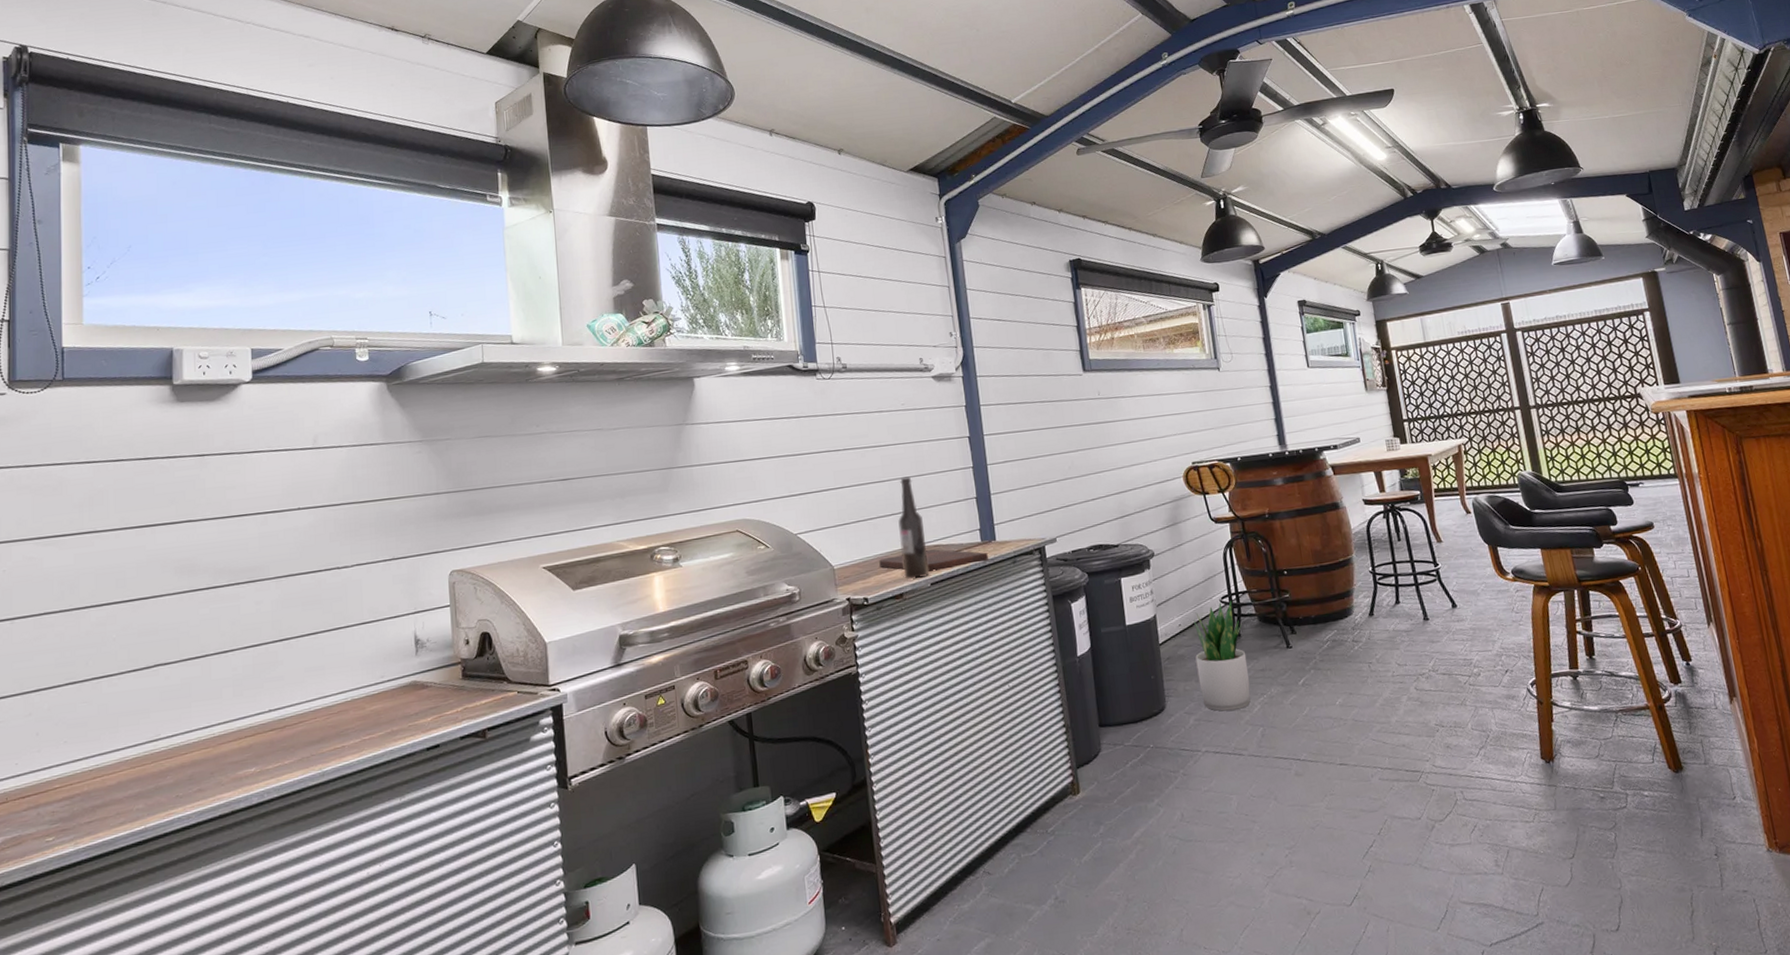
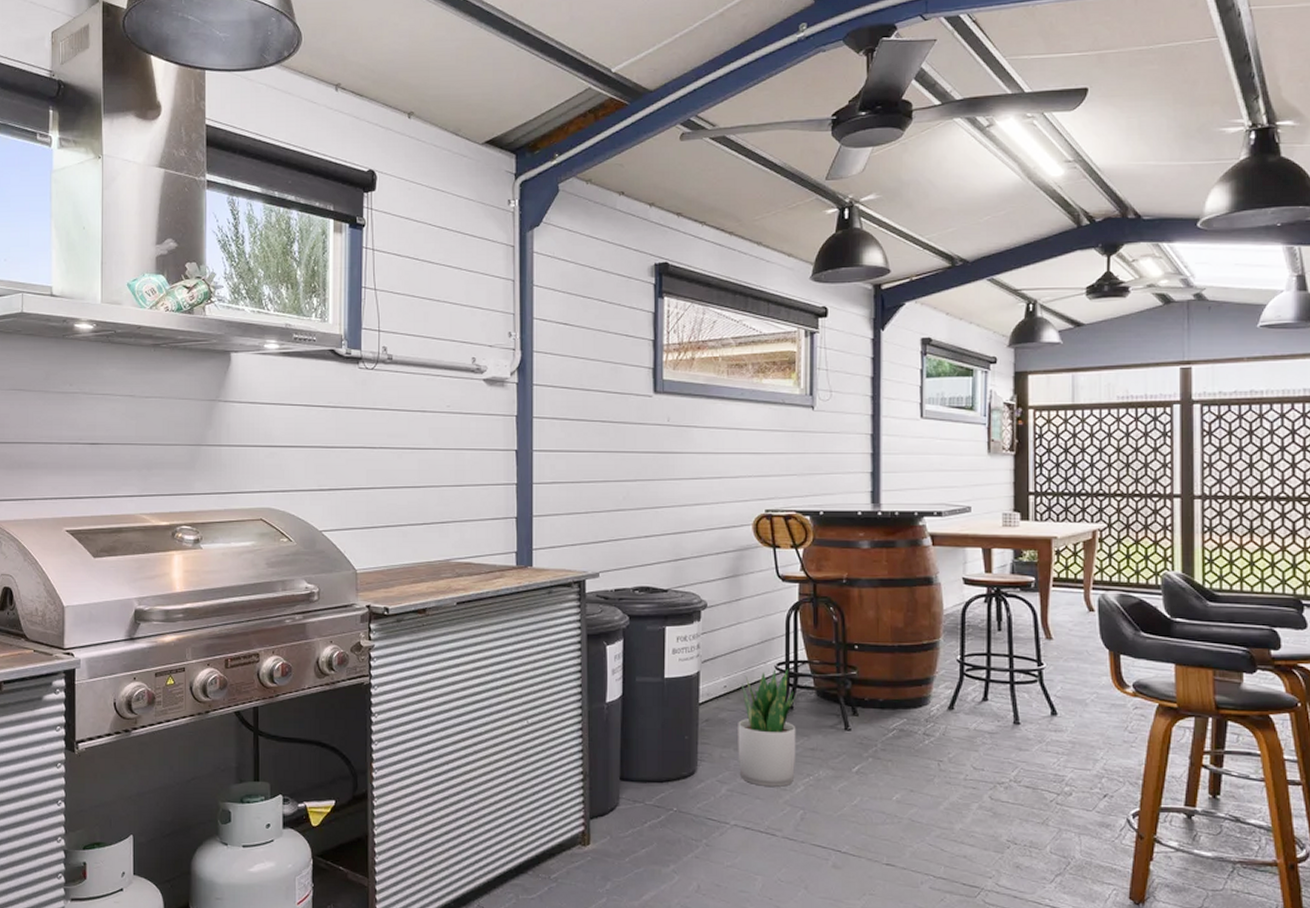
cutting board: present [879,549,988,572] -> none [405,566,522,590]
beer bottle: present [898,476,930,580] -> none [428,485,457,596]

